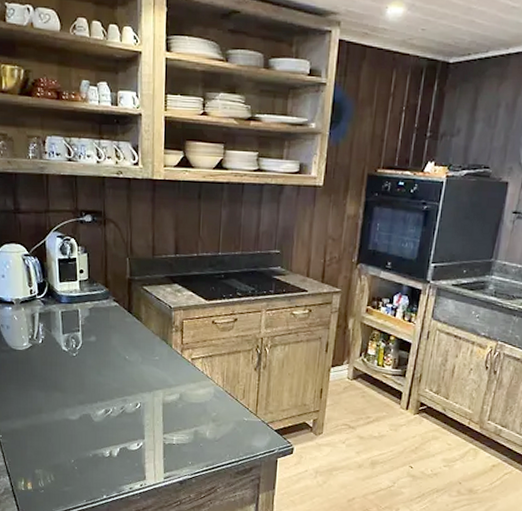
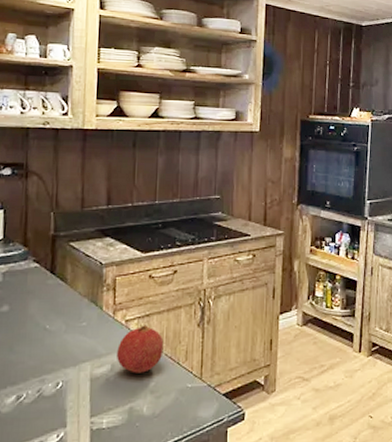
fruit: none [184,364,224,404] -> present [117,325,164,373]

